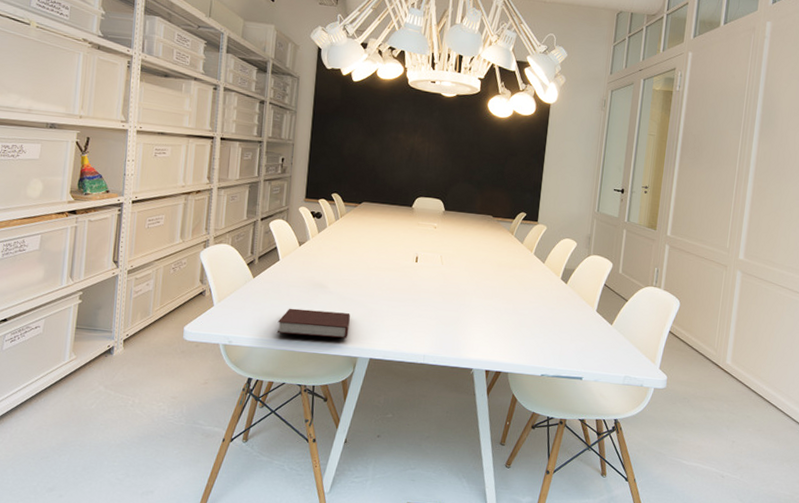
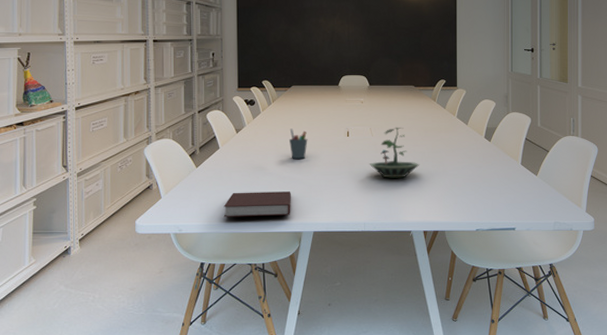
pen holder: none [354,247,374,281] -> present [289,128,308,159]
terrarium: none [435,257,490,312] -> present [369,127,420,178]

